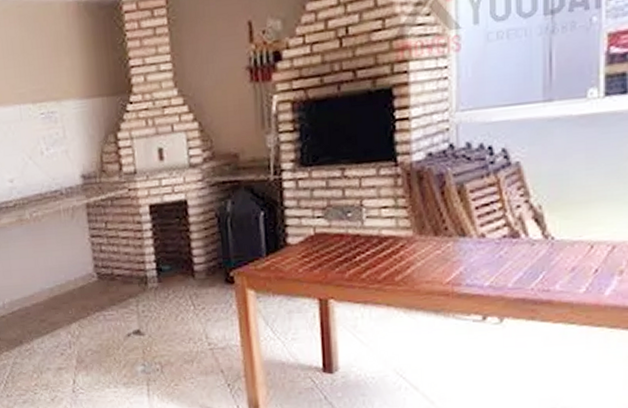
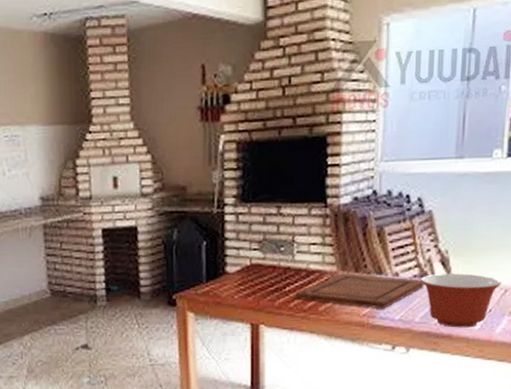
cutting board: none [368,237,517,276] -> present [296,274,425,309]
mixing bowl: none [511,230,609,292] -> present [420,273,502,328]

